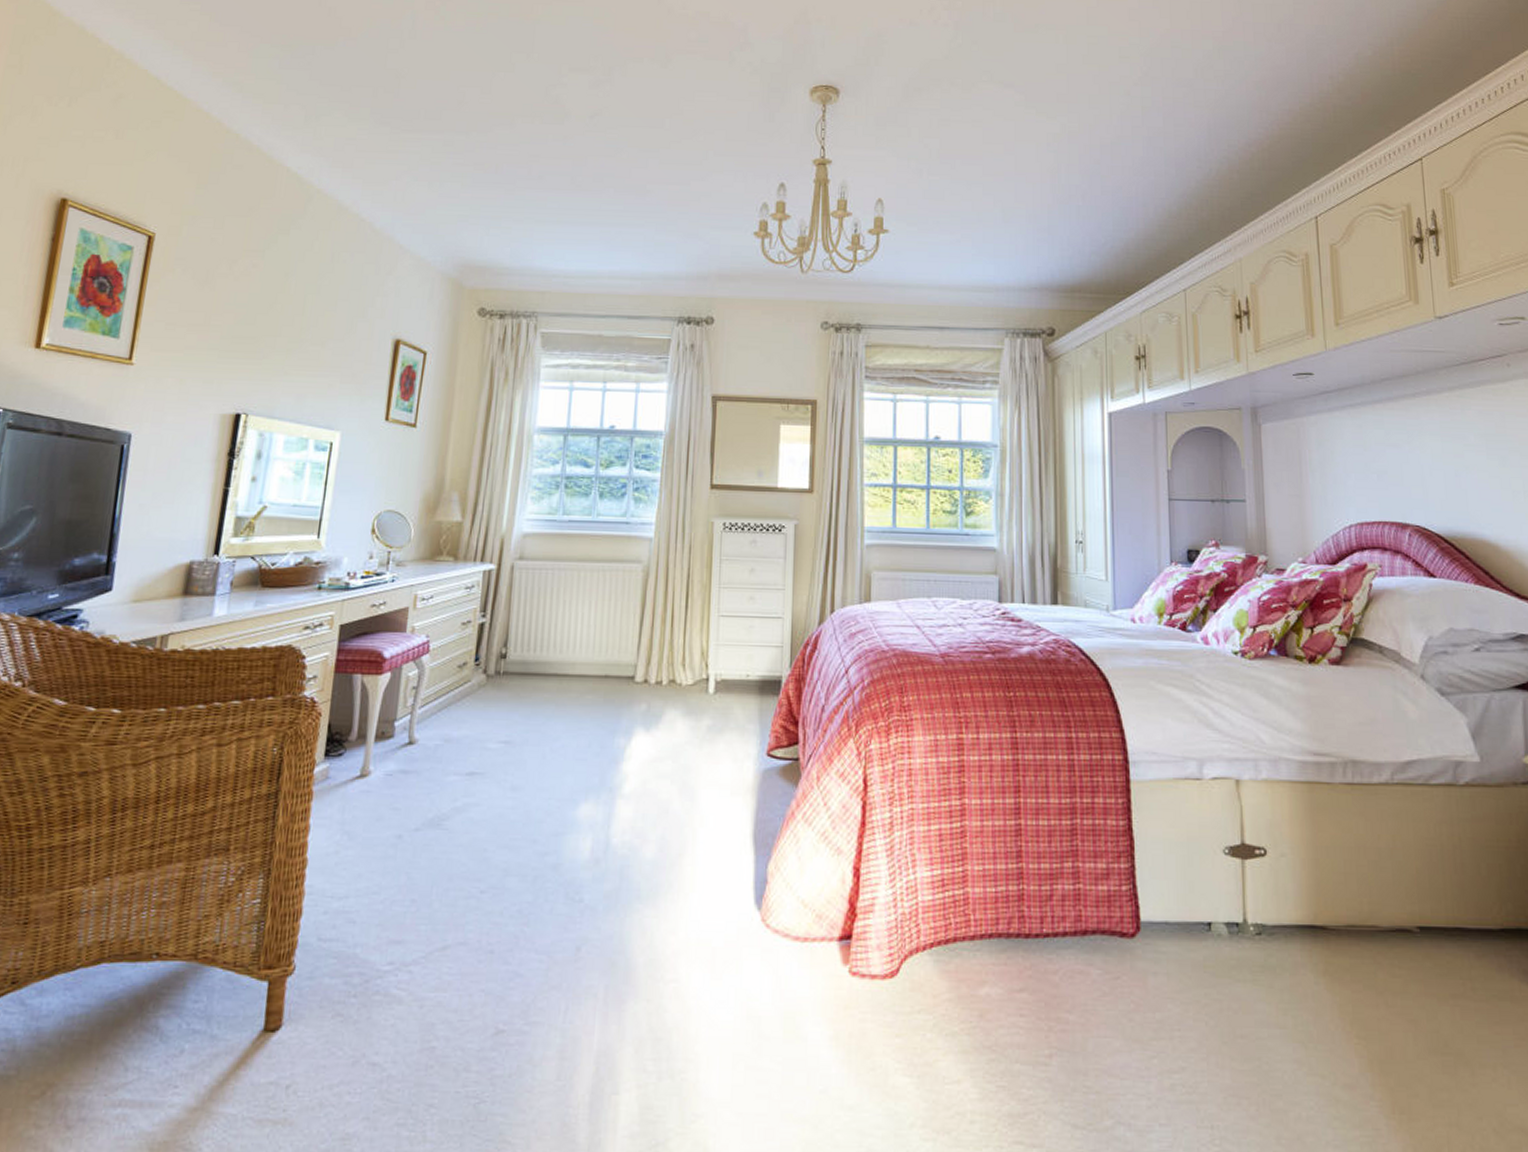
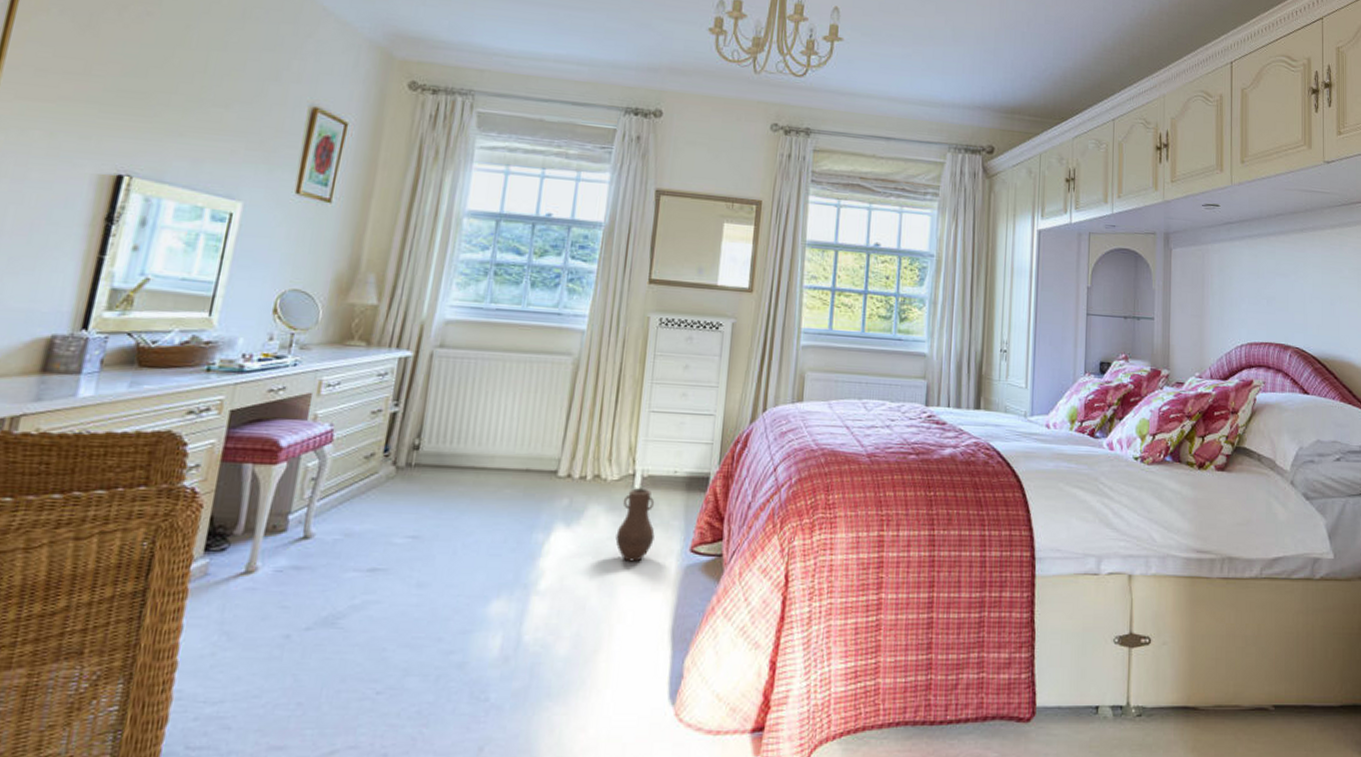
vase: none [693,692,731,766] -> present [615,488,655,562]

